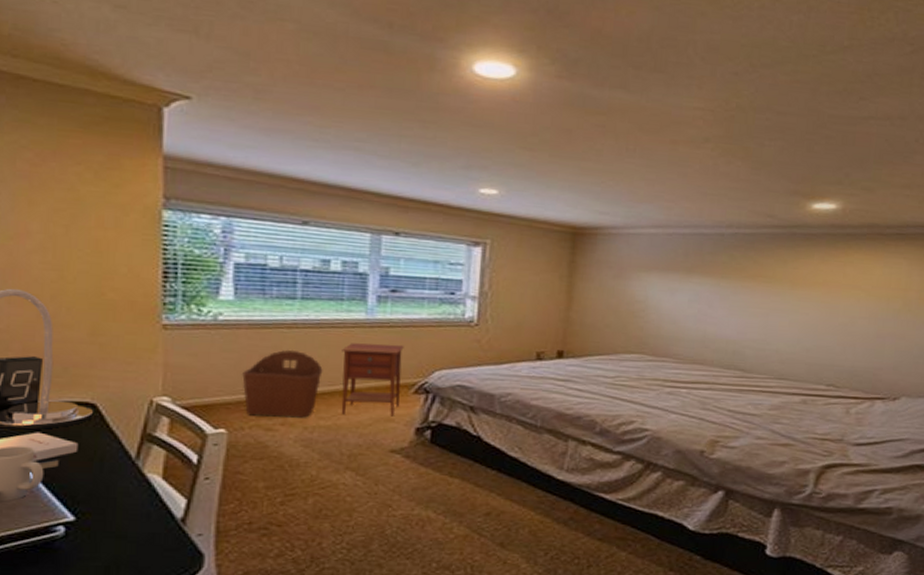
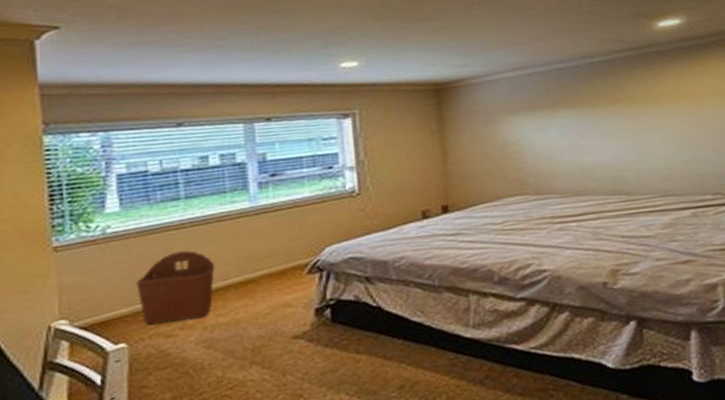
nightstand: present [341,343,404,417] -> none [231,226,295,307]

